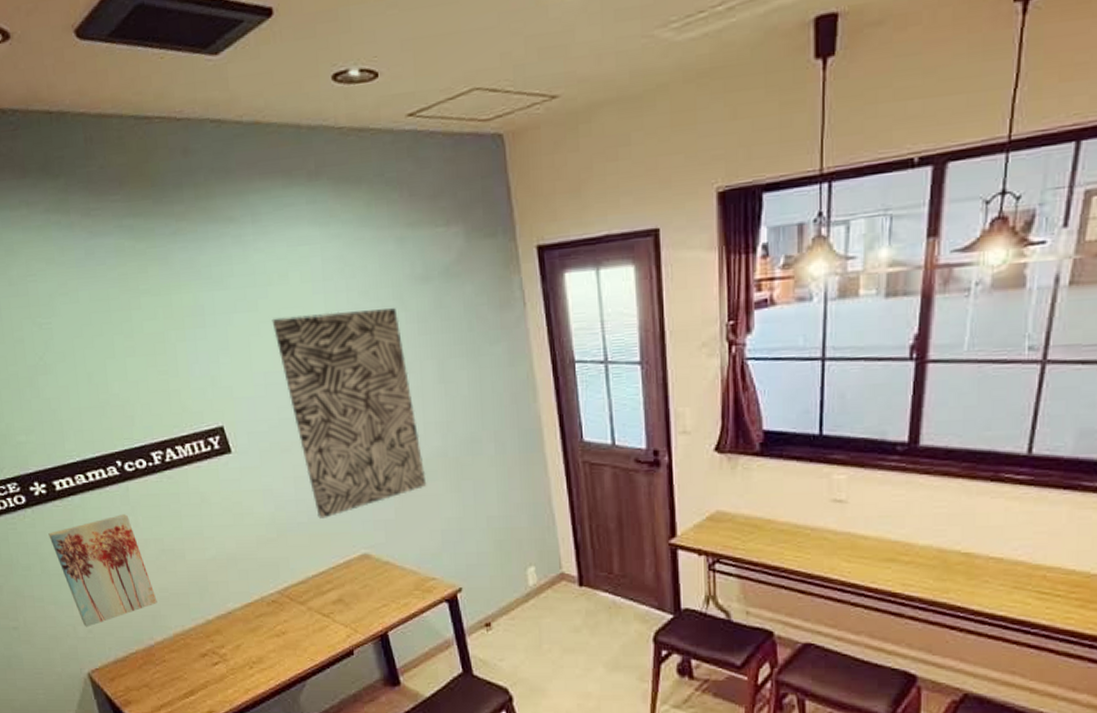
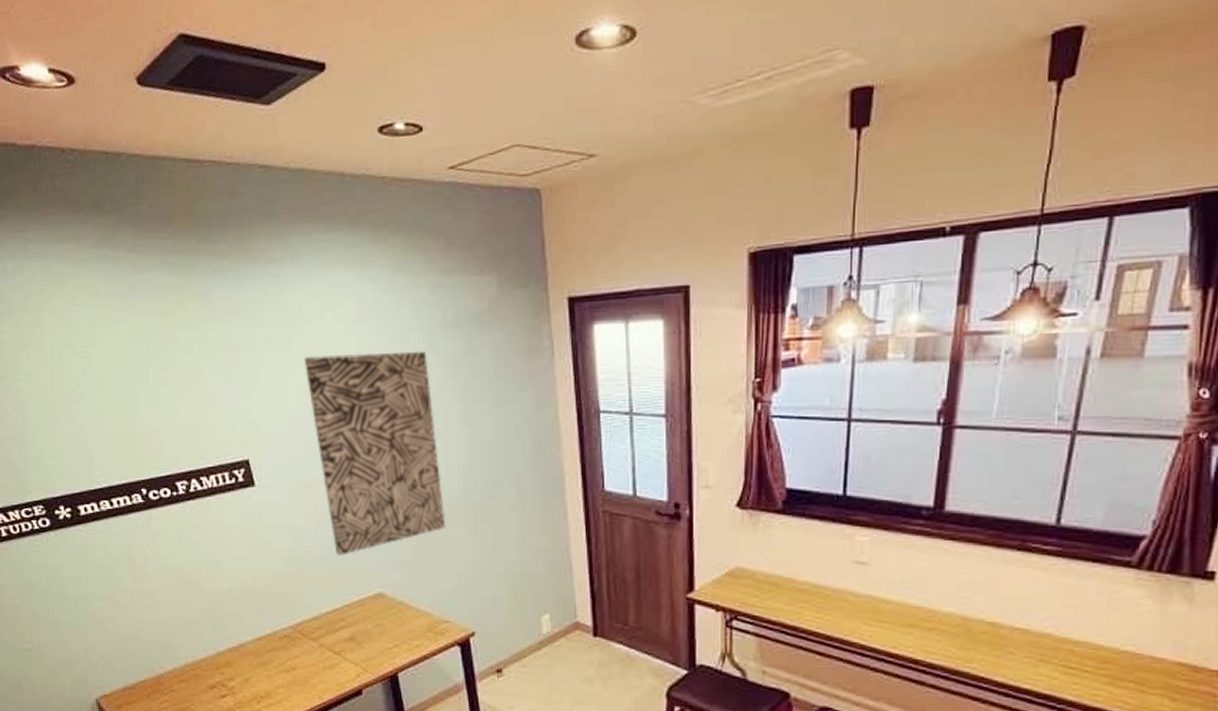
wall art: present [48,514,158,628] -> none [69,542,171,653]

